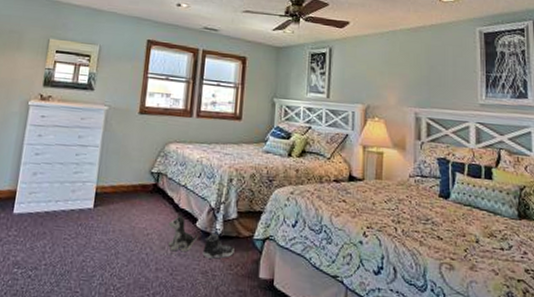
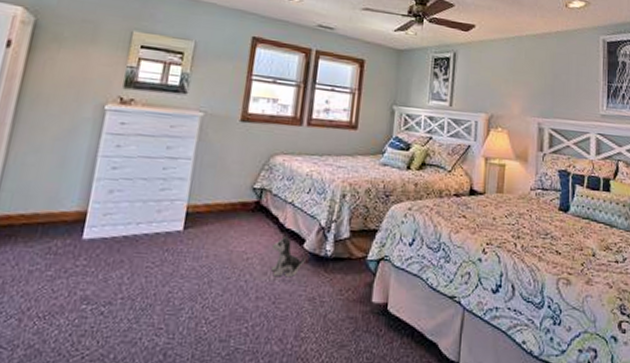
sneaker: present [202,233,234,259] -> none [310,255,346,284]

